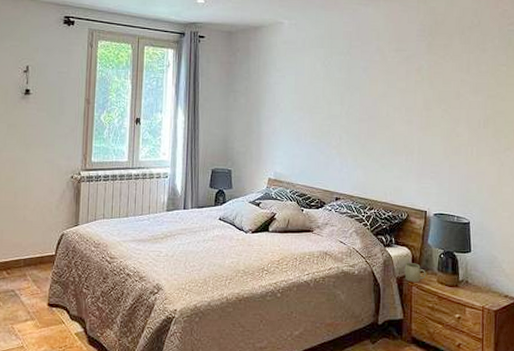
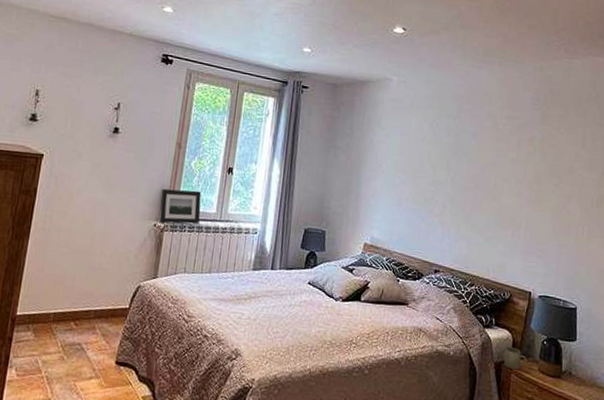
picture frame: none [75,142,114,175] -> present [159,188,202,225]

